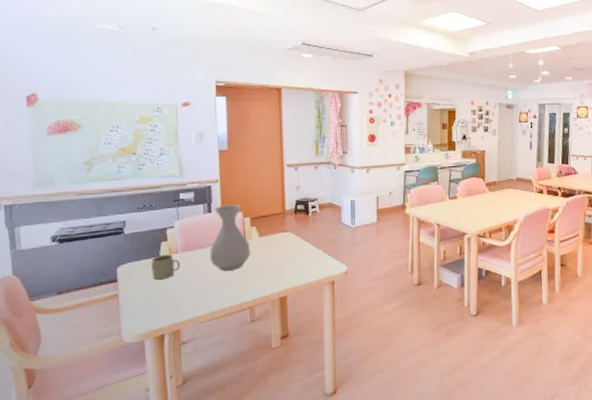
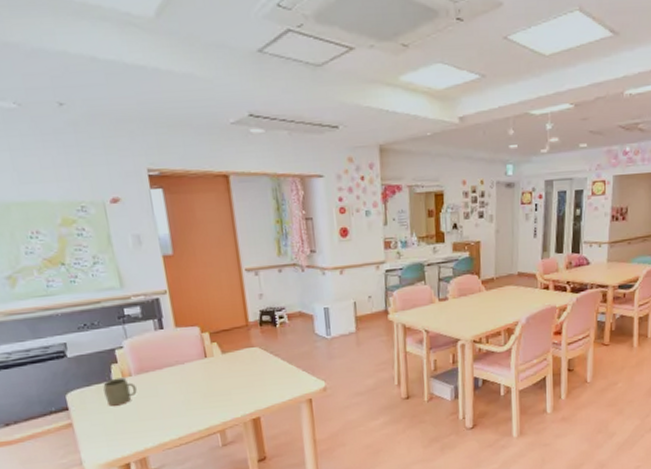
vase: present [210,204,251,271] -> none [166,318,215,393]

